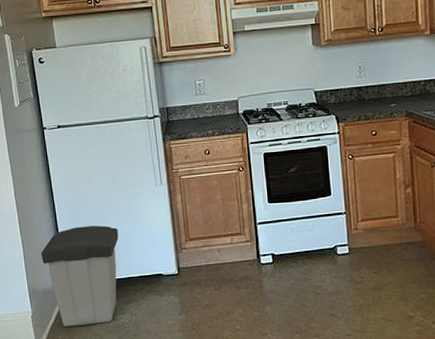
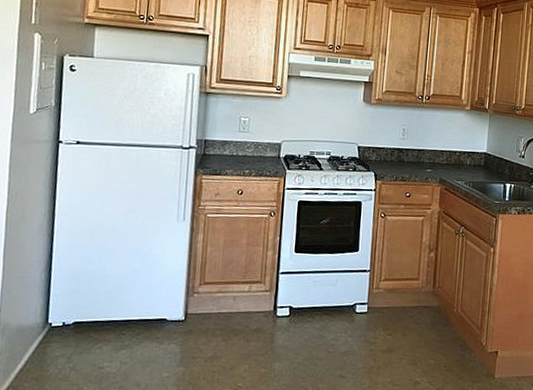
trash can: present [41,225,119,327] -> none [23,257,125,373]

